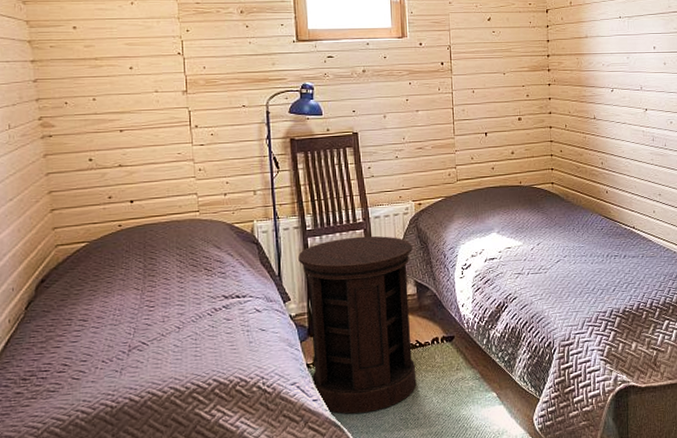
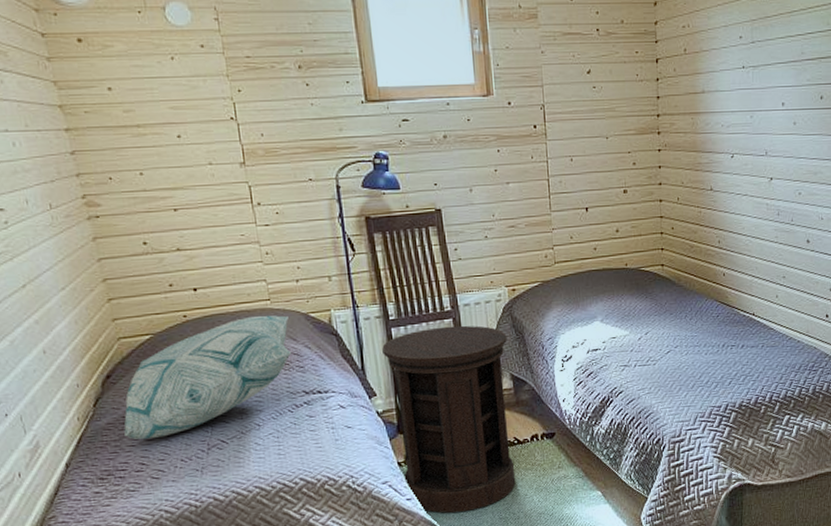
decorative pillow: none [51,225,215,341] -> present [124,315,291,439]

